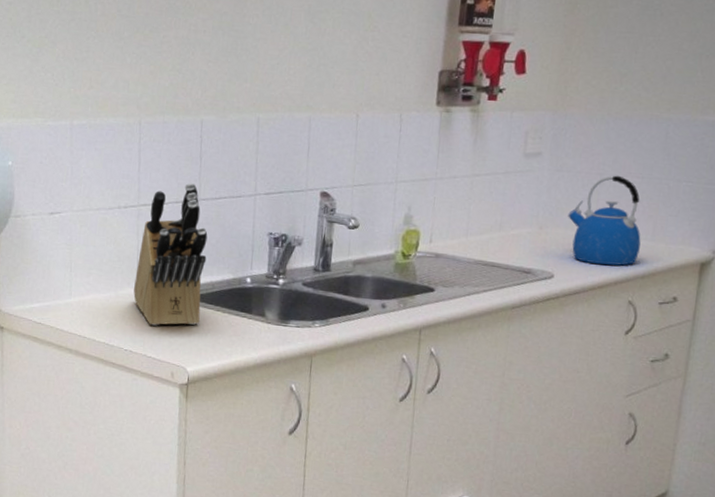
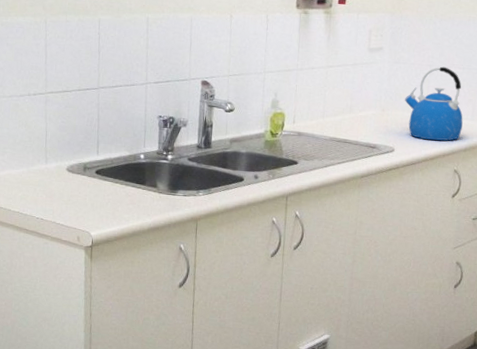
knife block: present [133,182,208,326] -> none [43,73,106,197]

